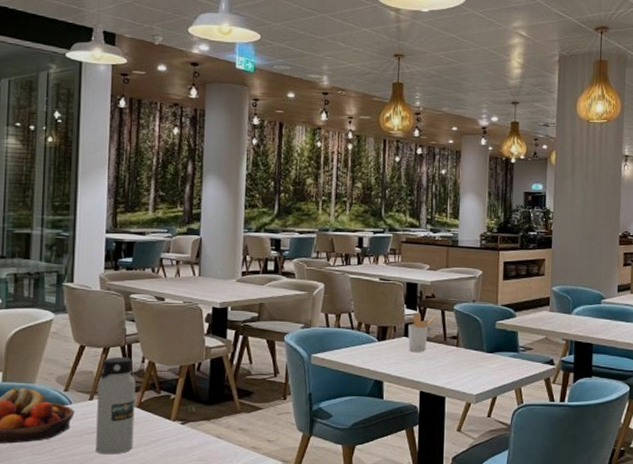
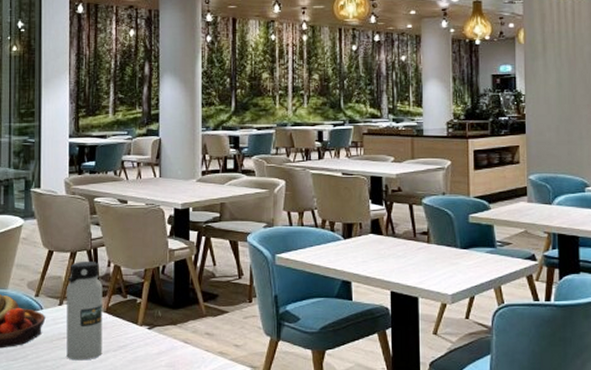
utensil holder: present [408,312,437,352] -> none [375,207,405,249]

